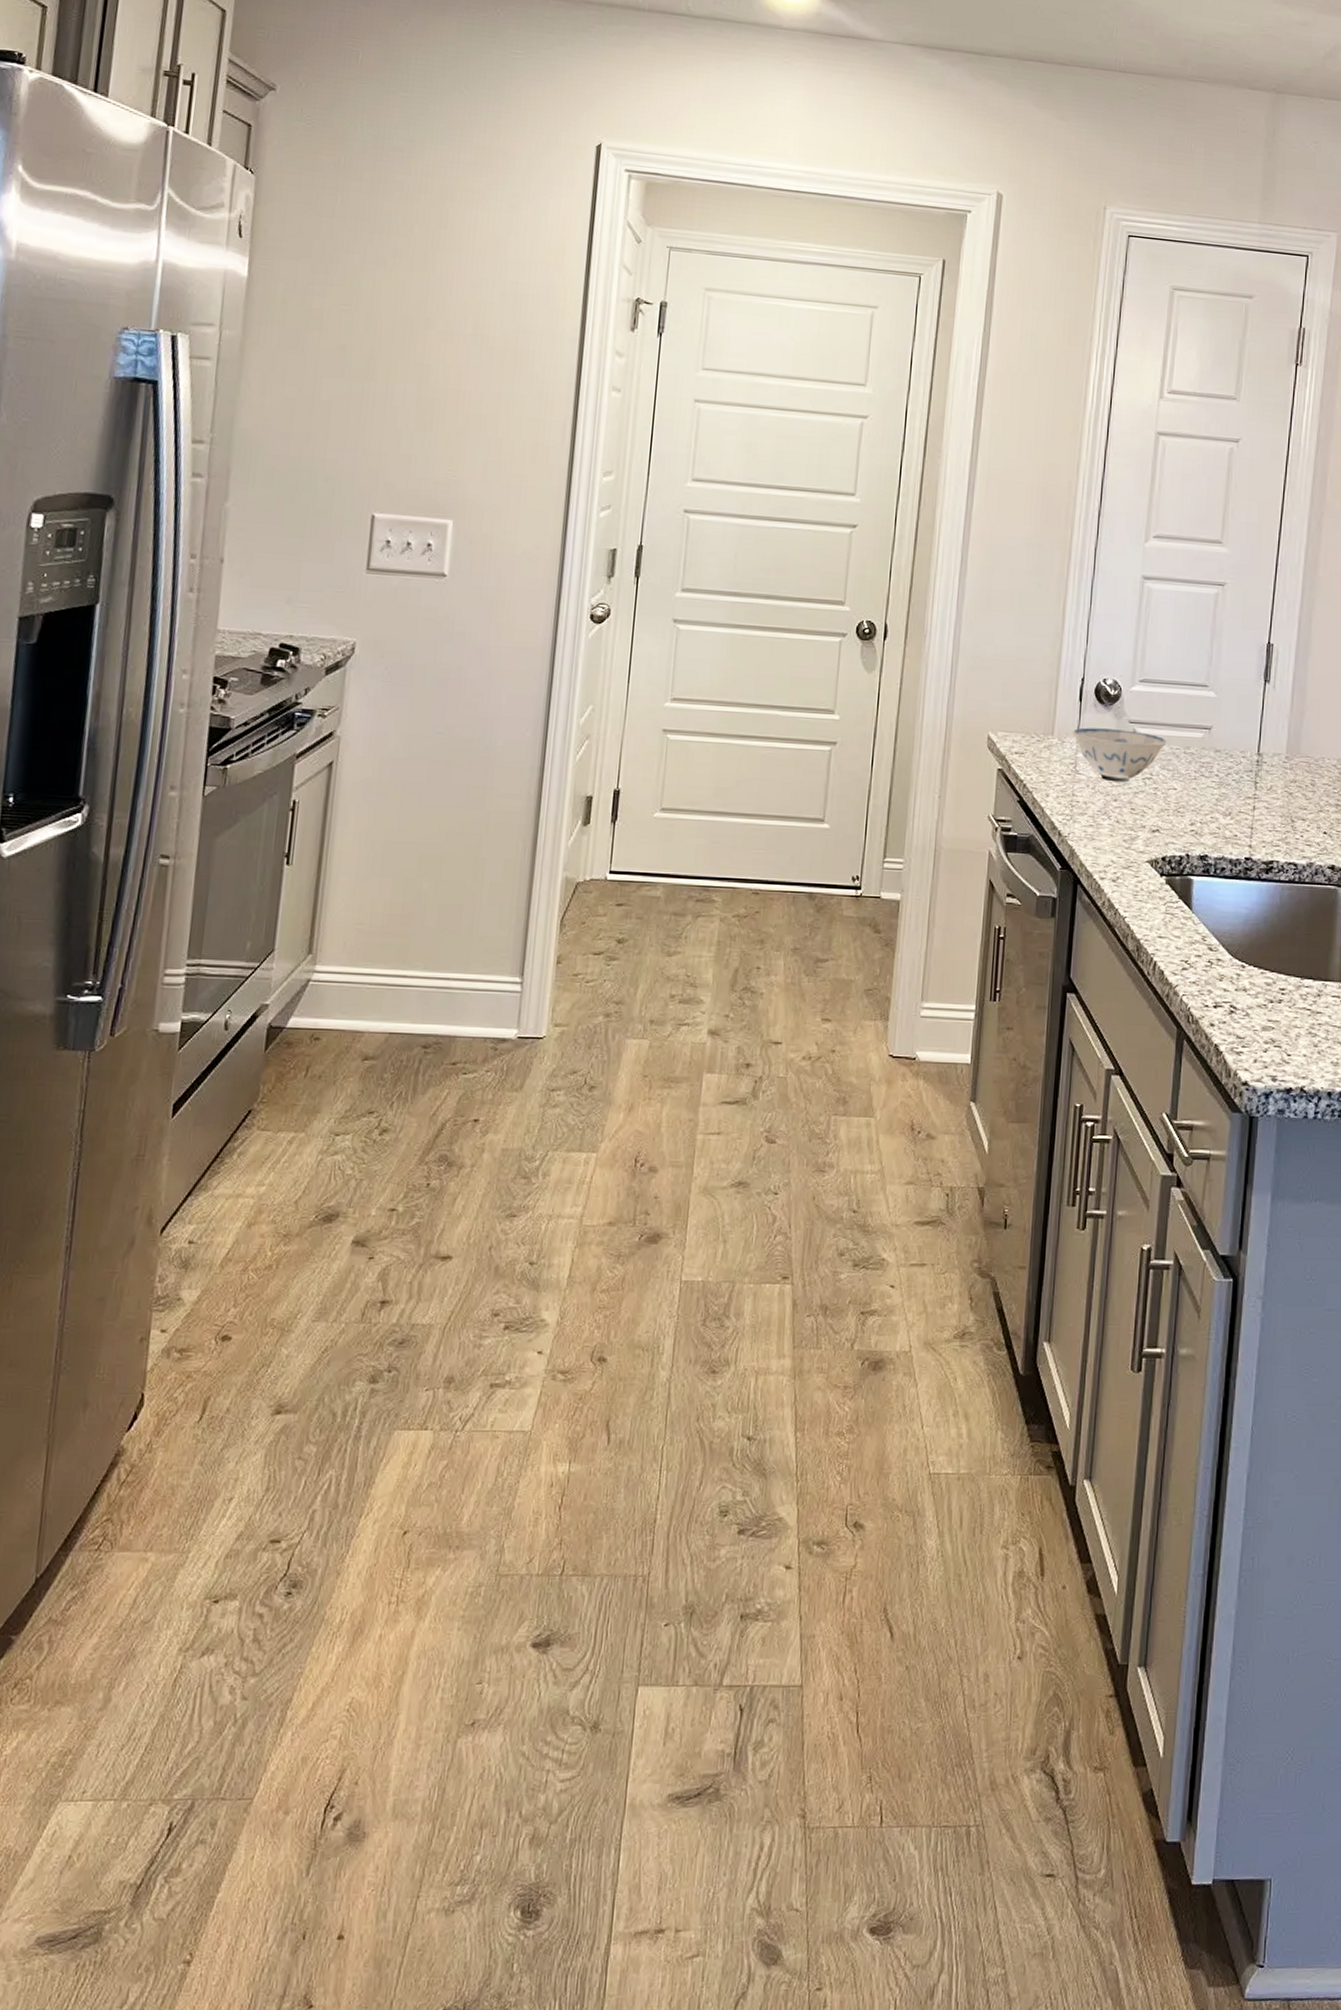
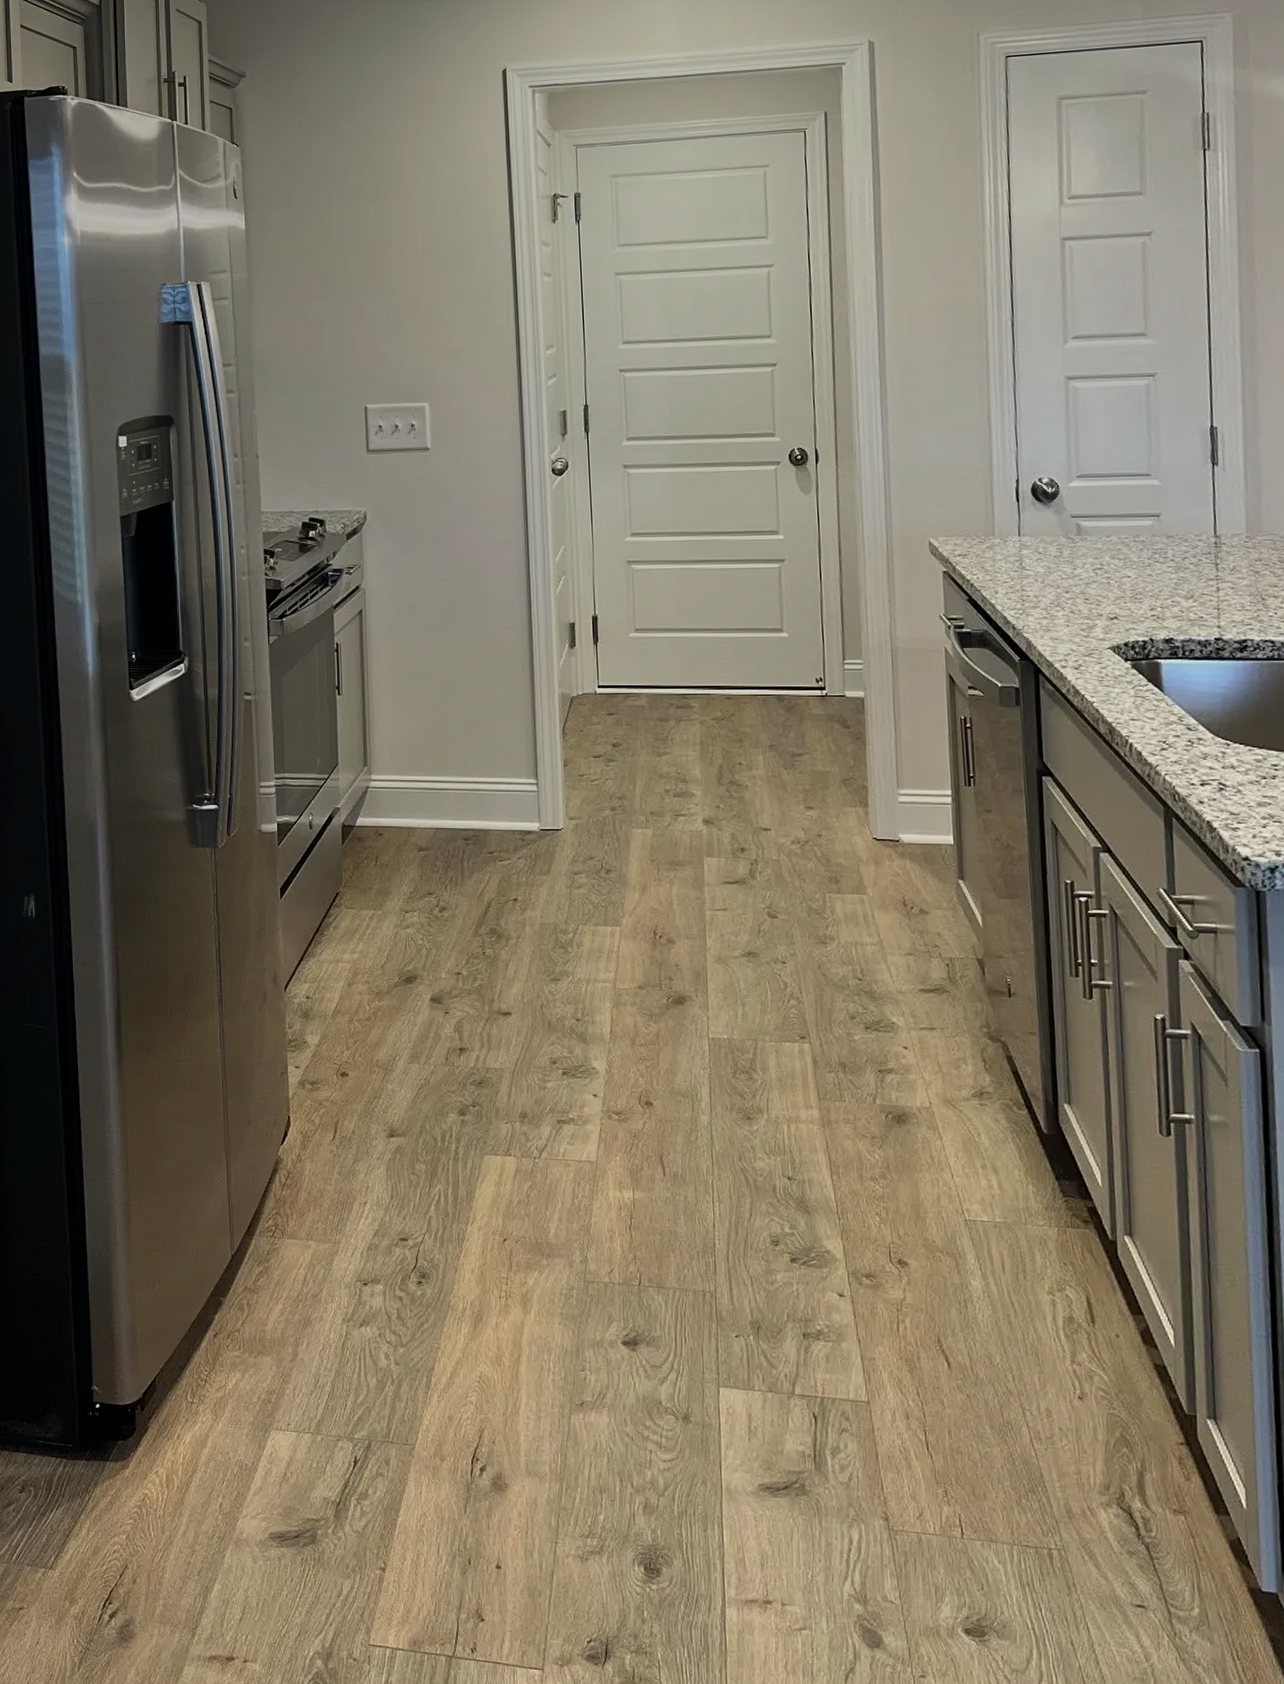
ceramic bowl: present [1072,727,1168,783] -> none [1013,524,1115,575]

